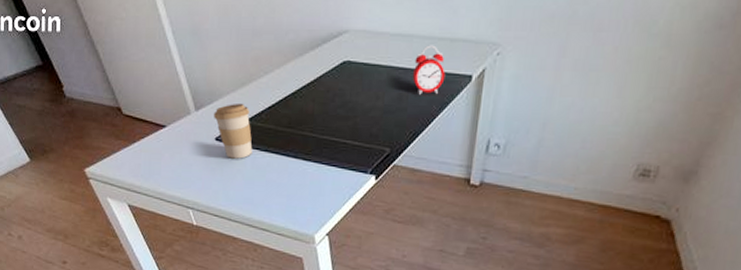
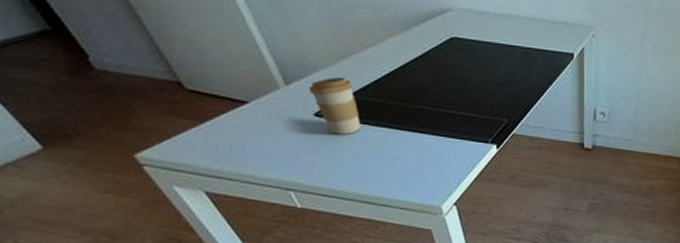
alarm clock: present [413,45,445,95] -> none [520,25,550,70]

